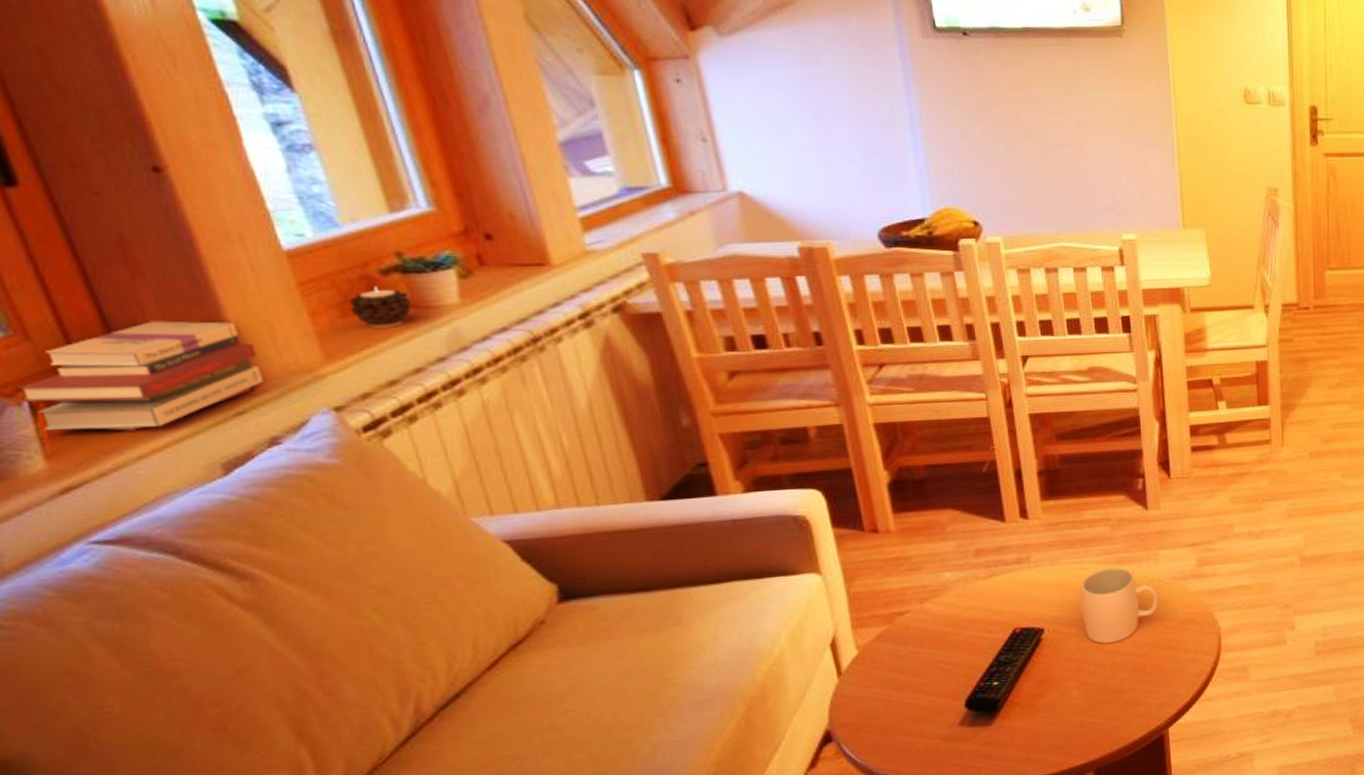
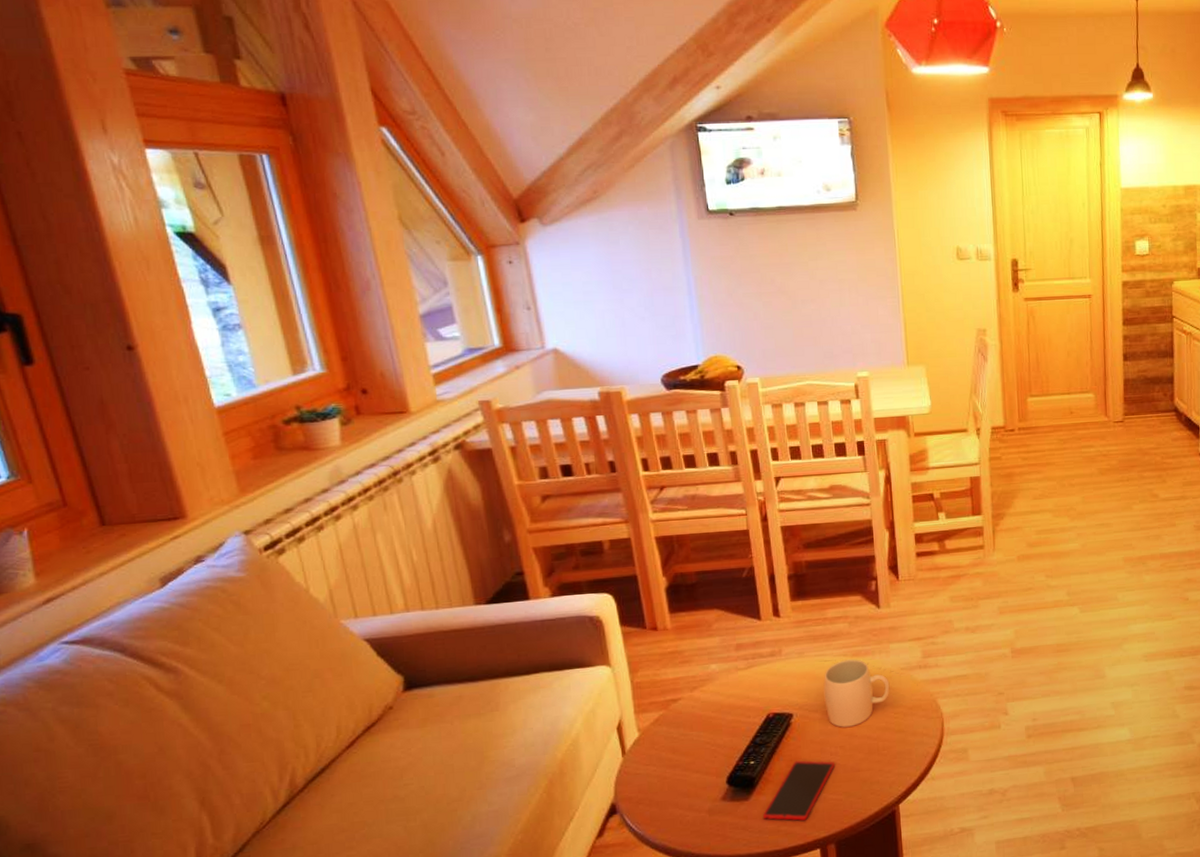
books: present [18,320,263,431] -> none [21,465,194,553]
candle: present [349,286,412,328] -> none [259,433,305,467]
smartphone: none [1009,680,1093,747] -> present [763,760,835,821]

